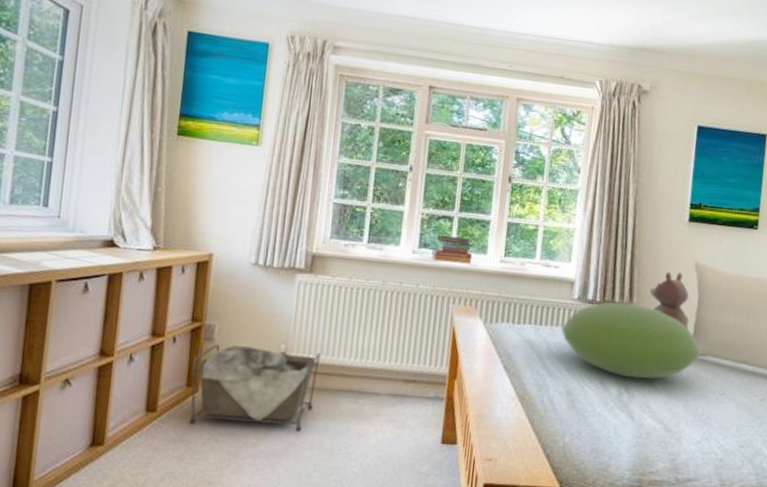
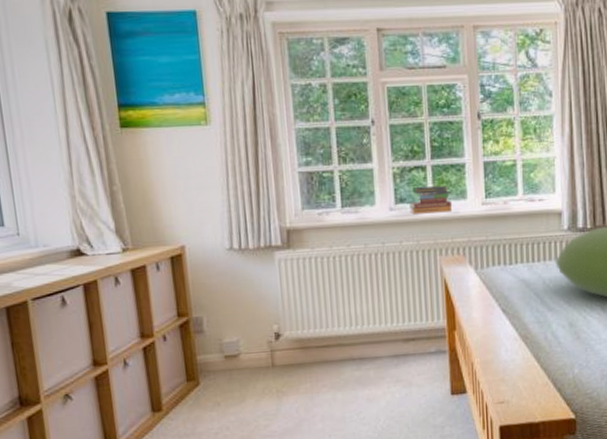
laundry basket: present [189,344,320,433] -> none [188,327,317,418]

